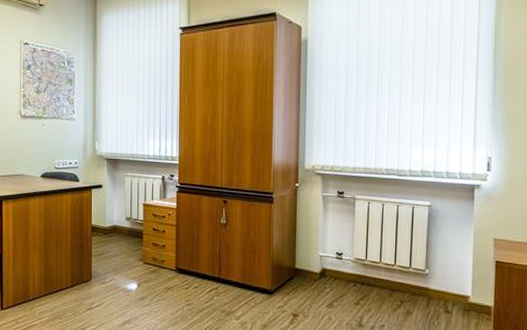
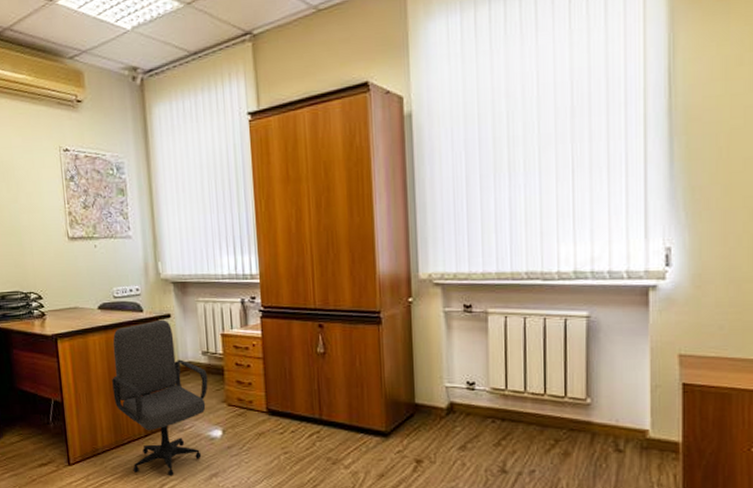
office chair: none [47,189,129,322] -> present [112,319,208,476]

